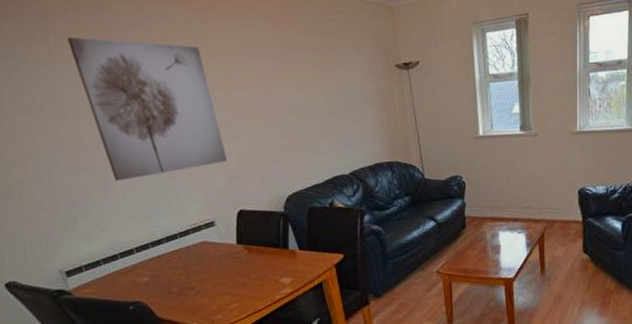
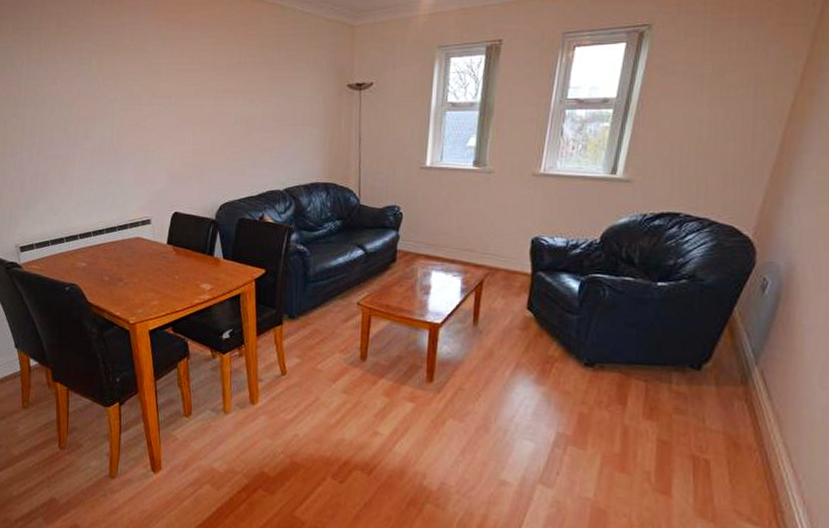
wall art: present [66,37,228,182] -> none [55,38,172,172]

